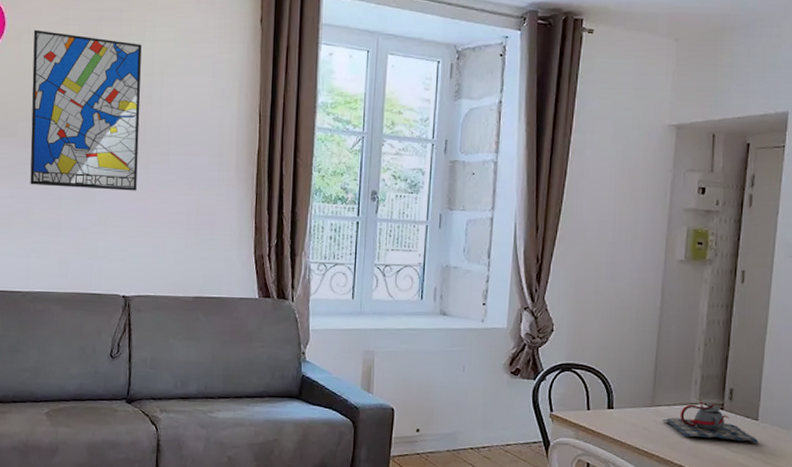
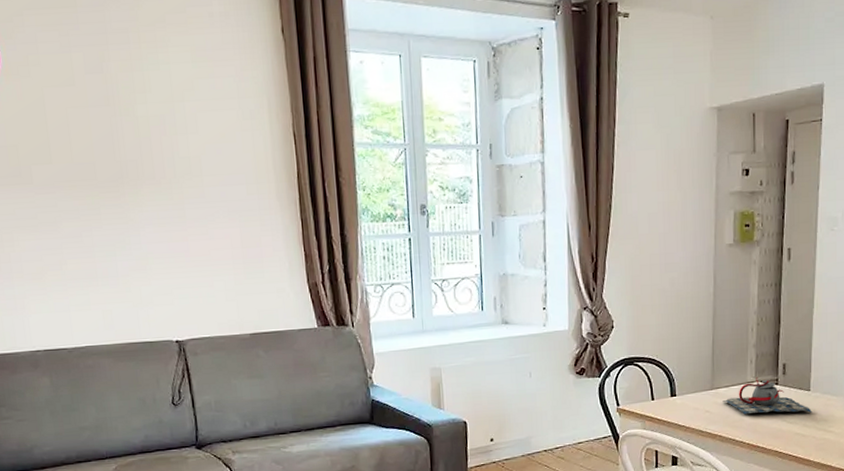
wall art: present [30,29,142,191] -> none [32,61,174,234]

